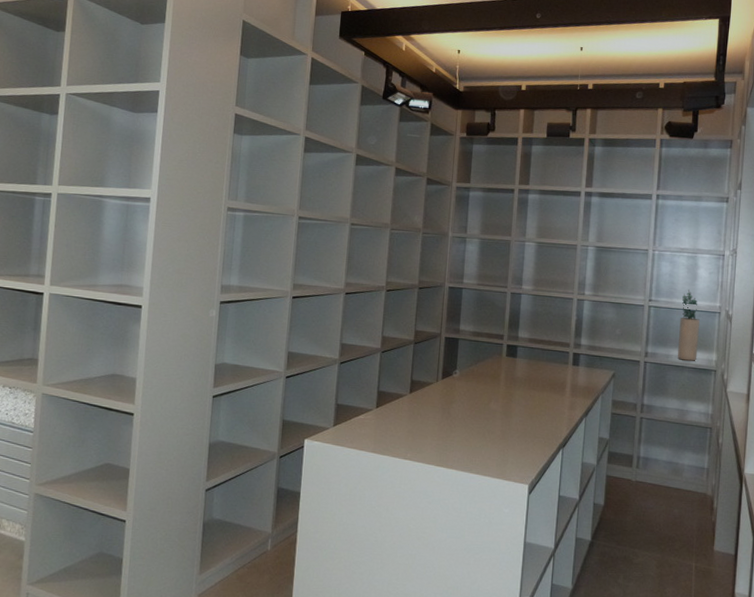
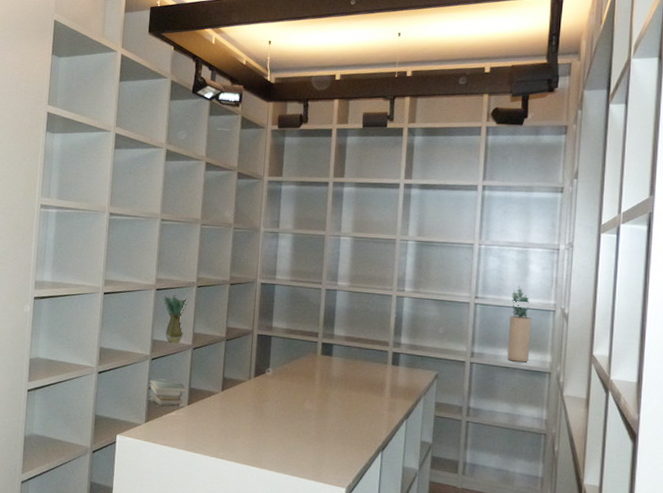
books: none [337,382,375,410] -> present [149,378,187,407]
vase: none [352,299,376,347] -> present [163,295,187,343]

